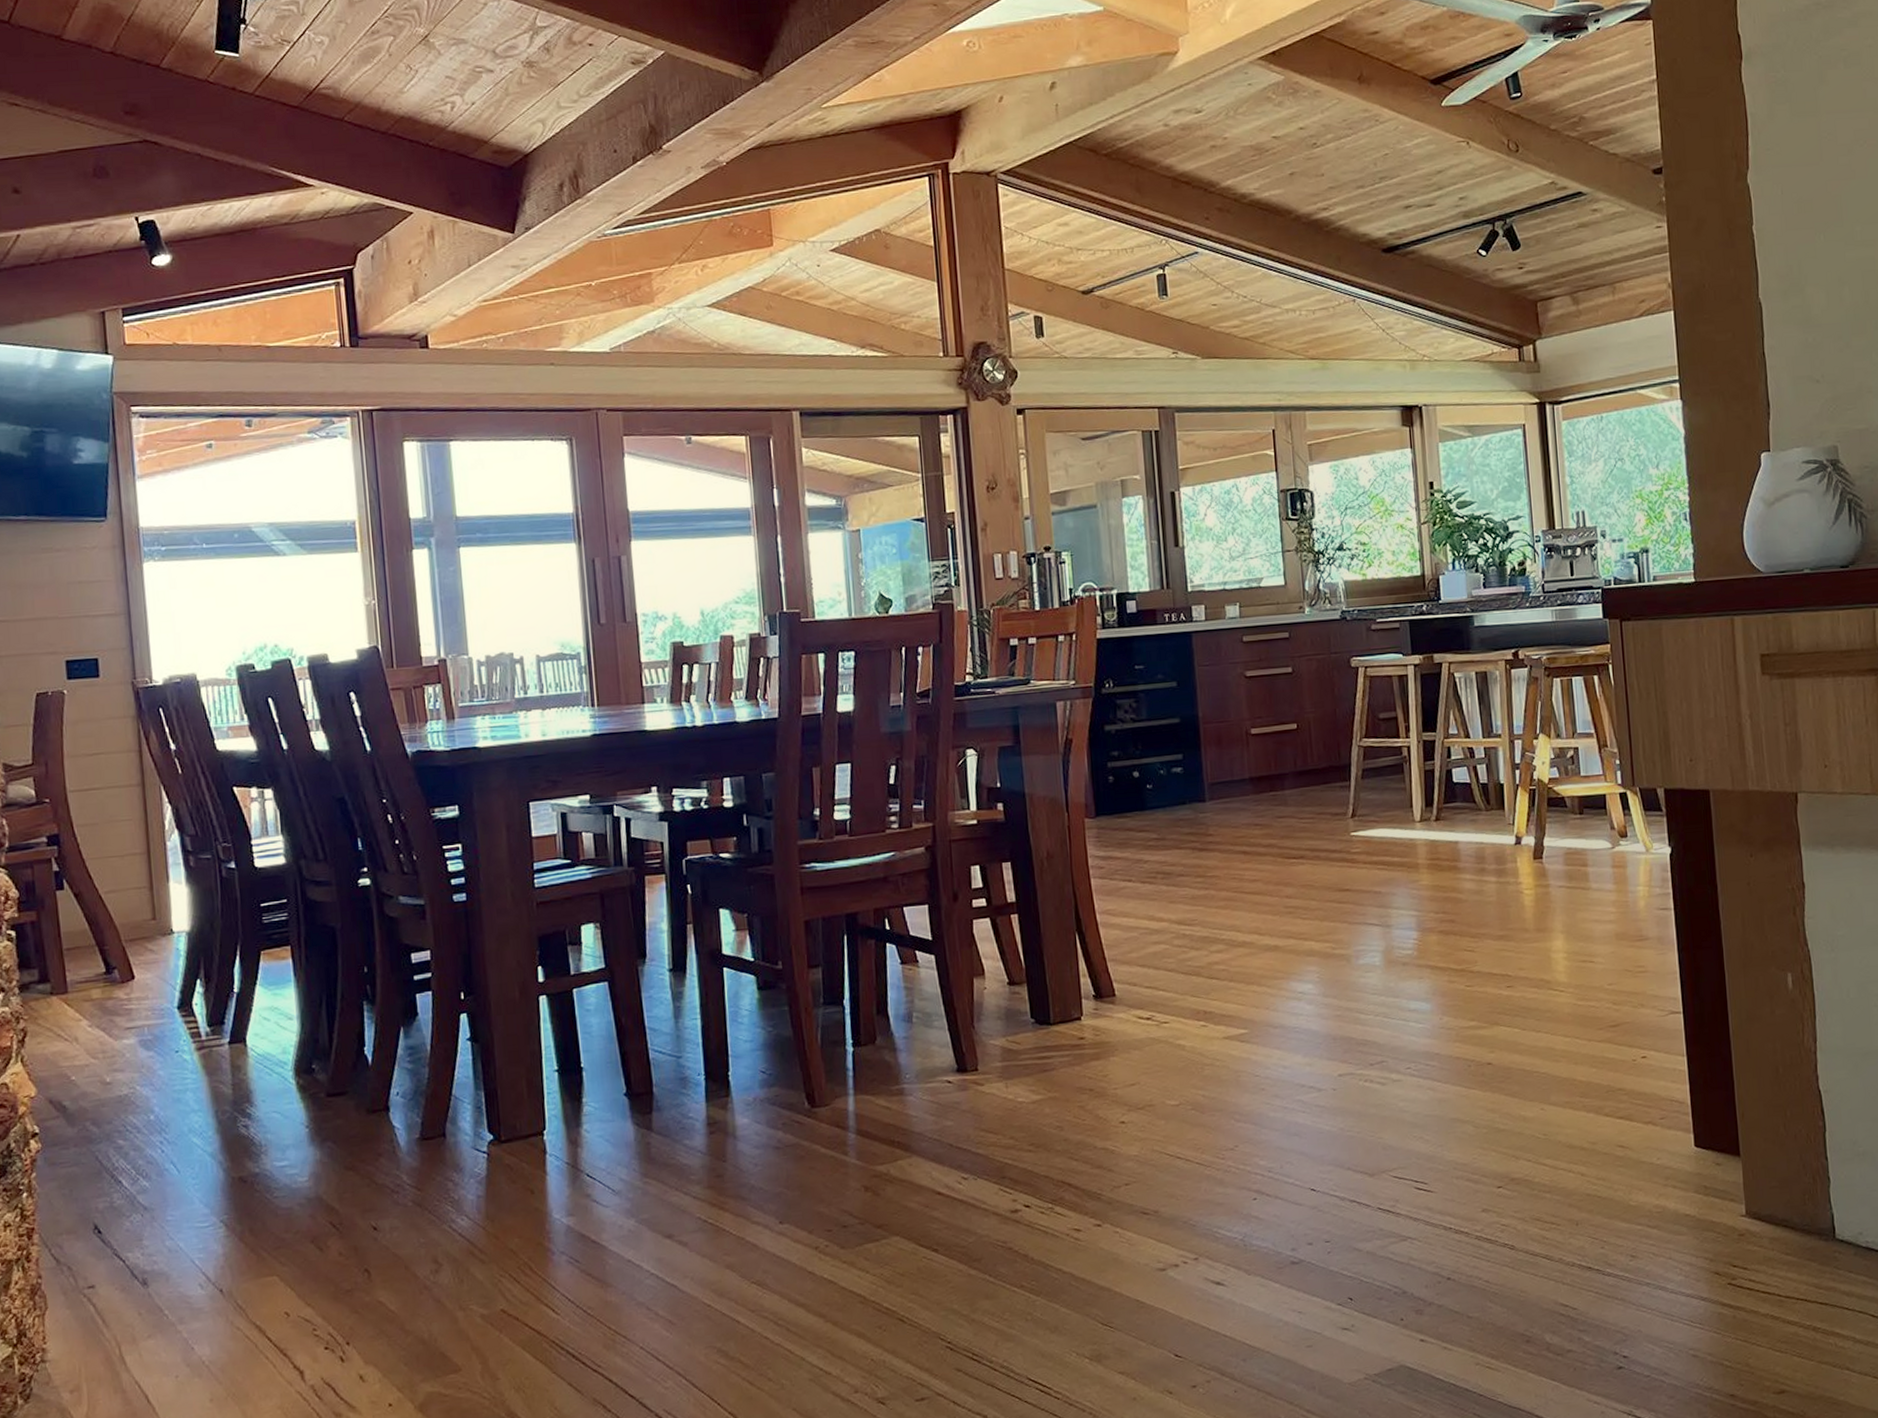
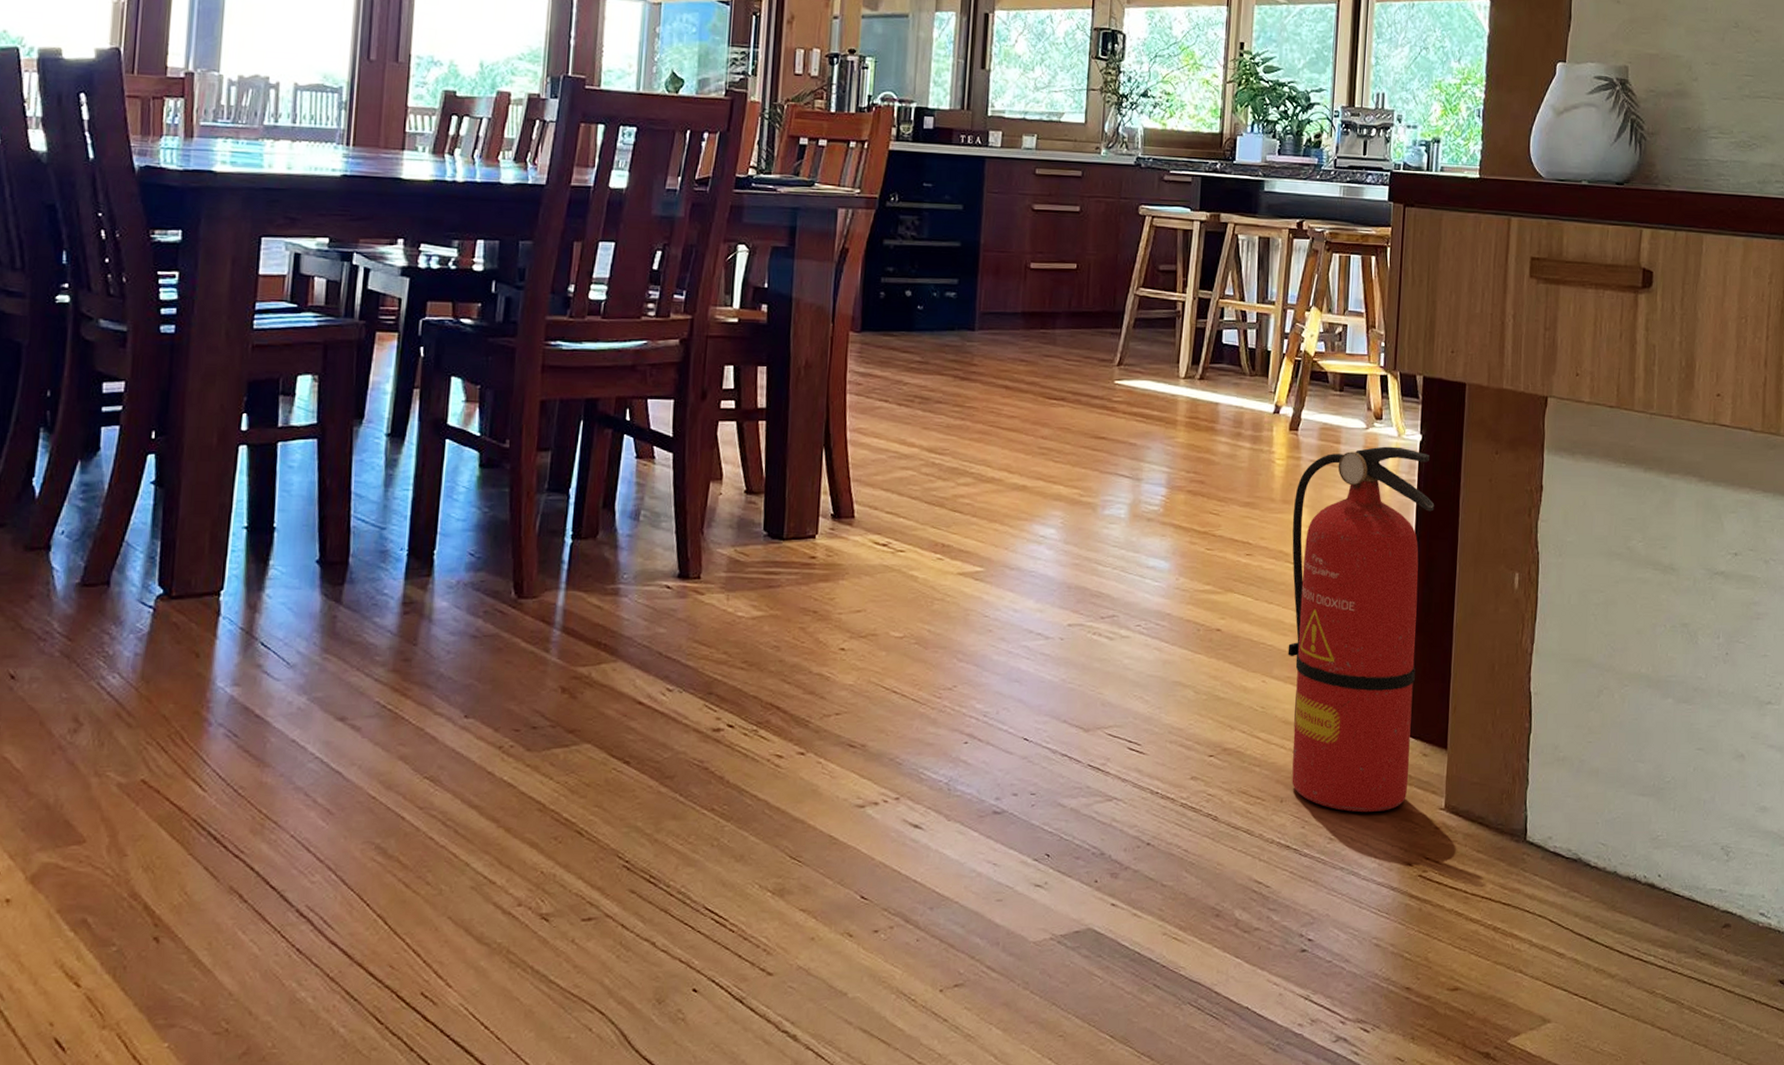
fire extinguisher: none [1548,861,1705,1228] -> present [1287,446,1435,813]

